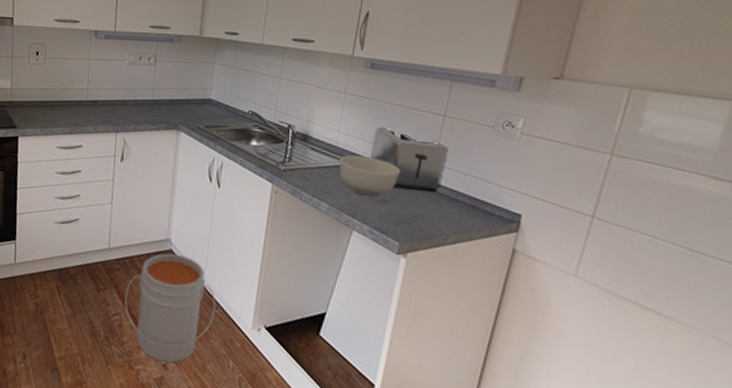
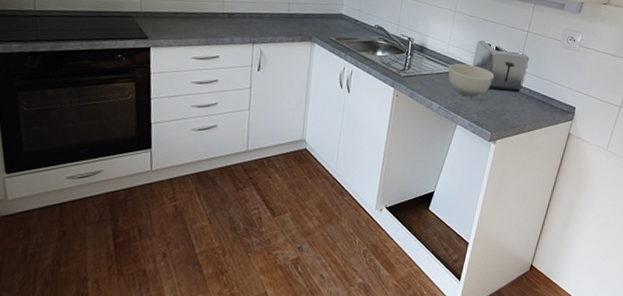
bucket: present [125,253,216,363] -> none [263,152,346,245]

